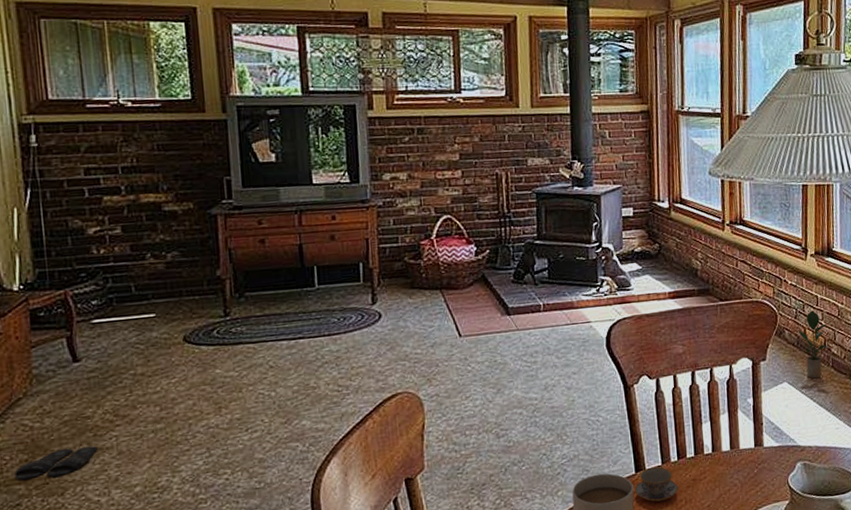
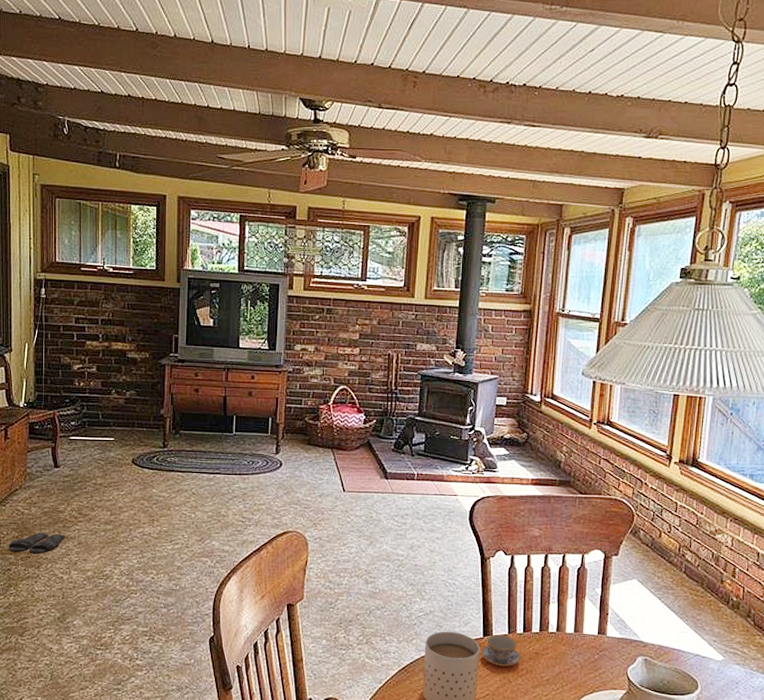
potted plant: present [798,310,828,379] -> none [653,516,683,581]

